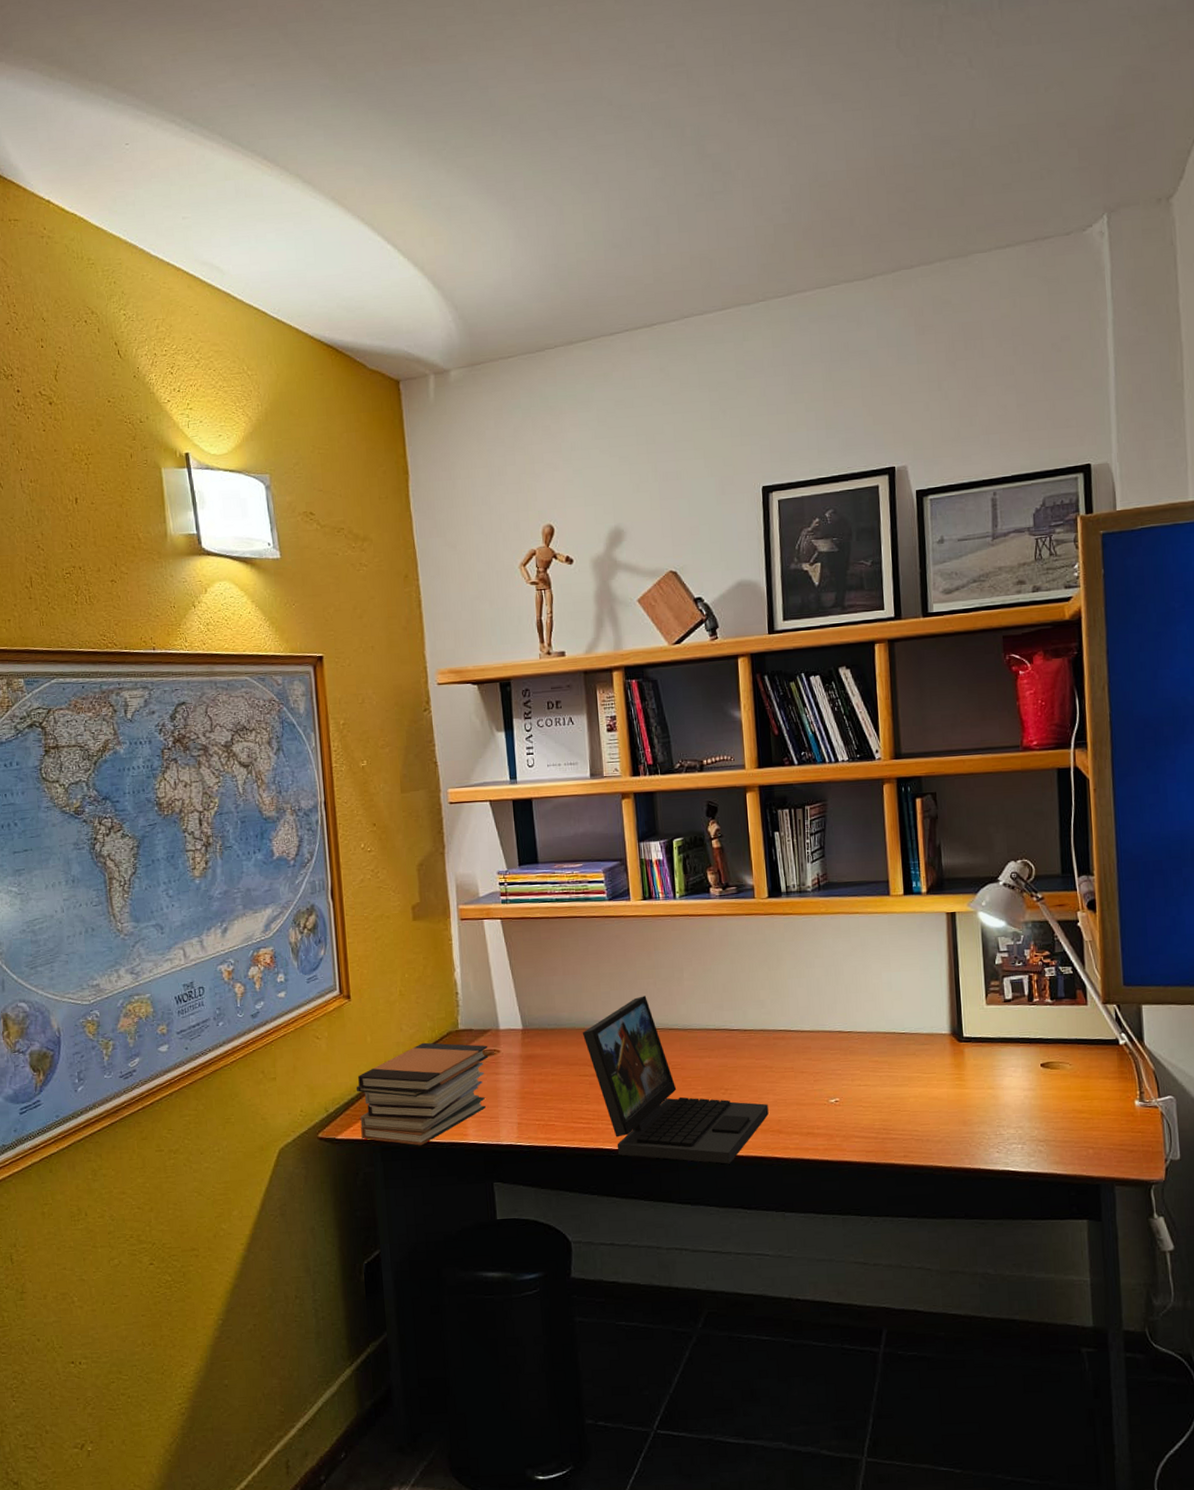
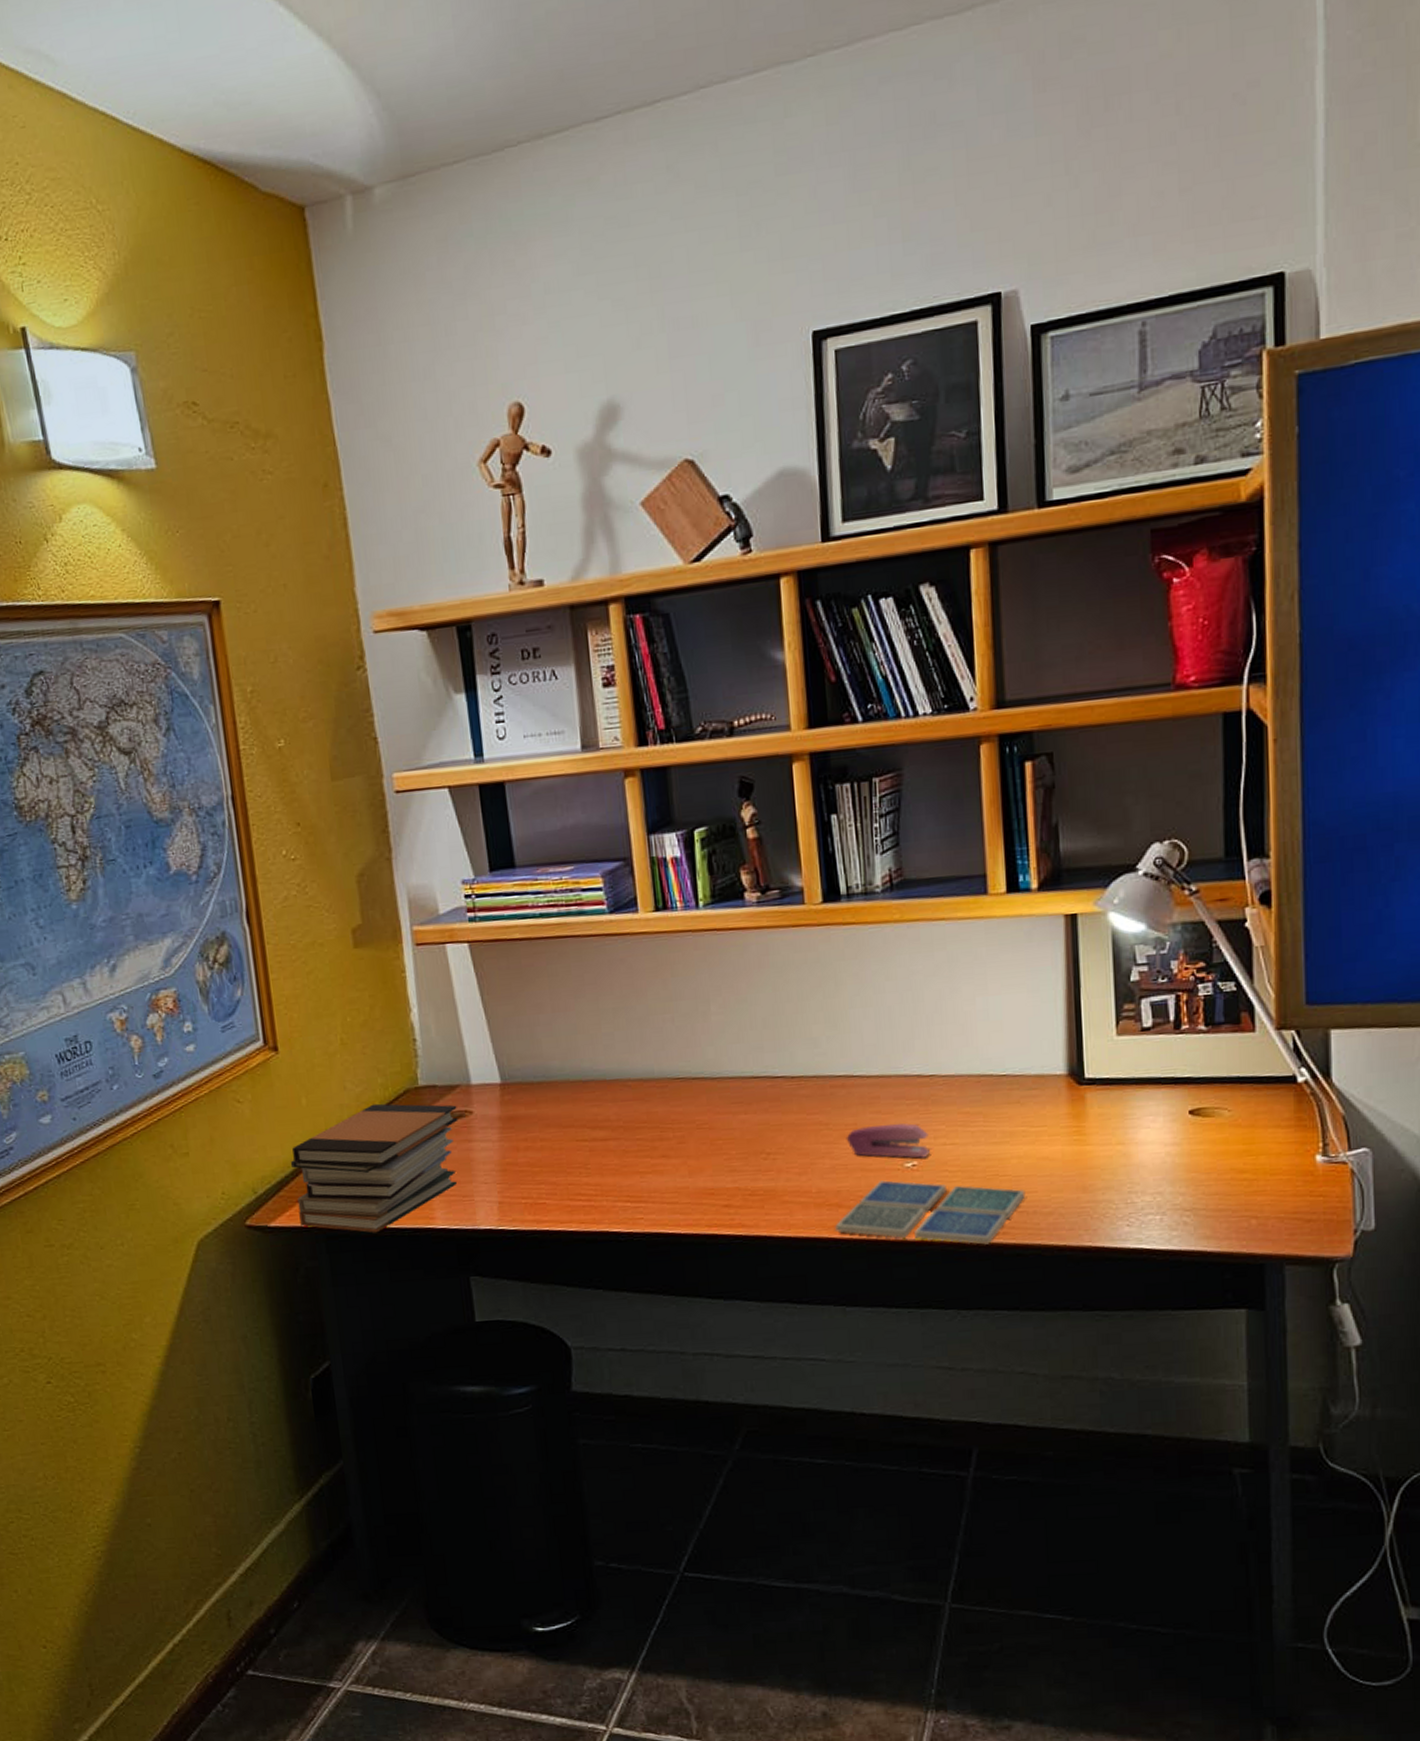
laptop: present [582,996,769,1164] -> none [578,1036,824,1248]
drink coaster: none [776,1112,921,1165] -> present [834,1180,1026,1245]
stapler: none [785,1068,848,1096] -> present [846,1123,930,1158]

